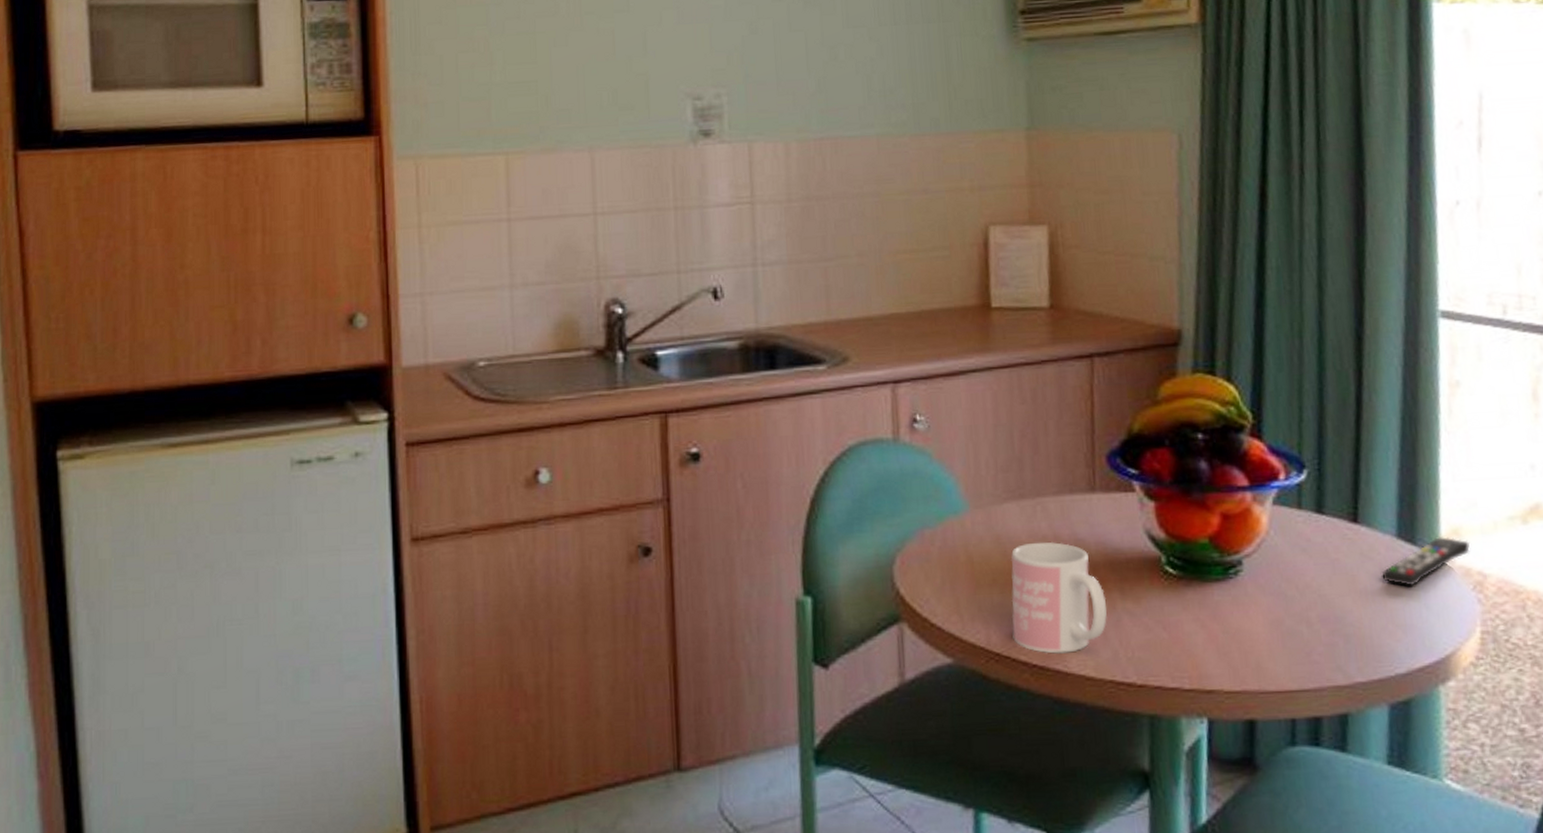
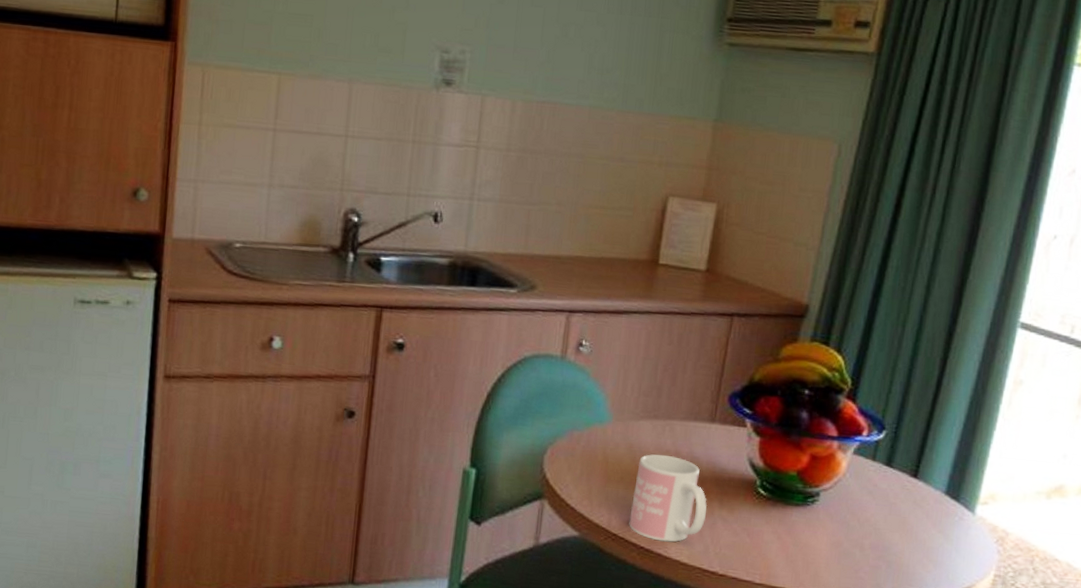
remote control: present [1381,536,1470,587] -> none [927,498,1001,533]

